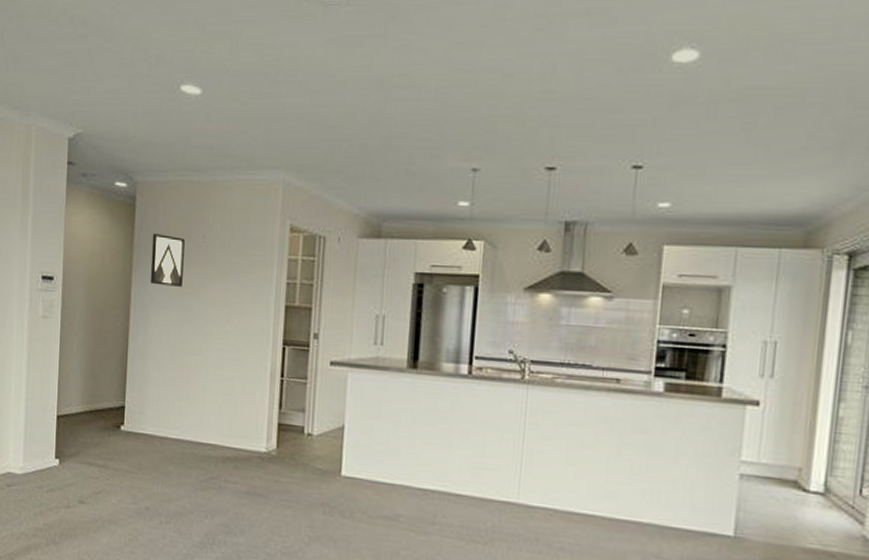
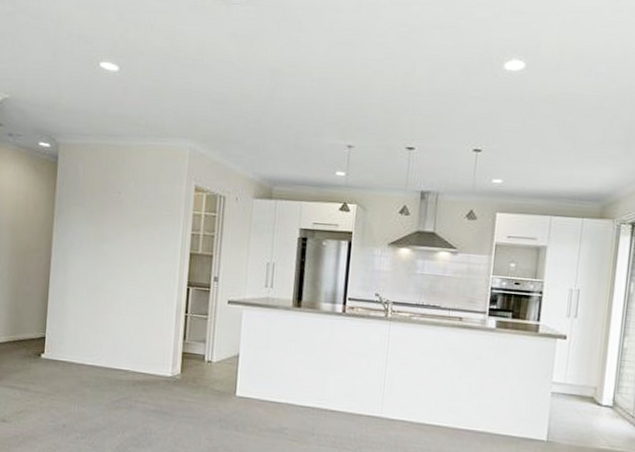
wall art: present [150,233,185,287] -> none [70,187,102,235]

